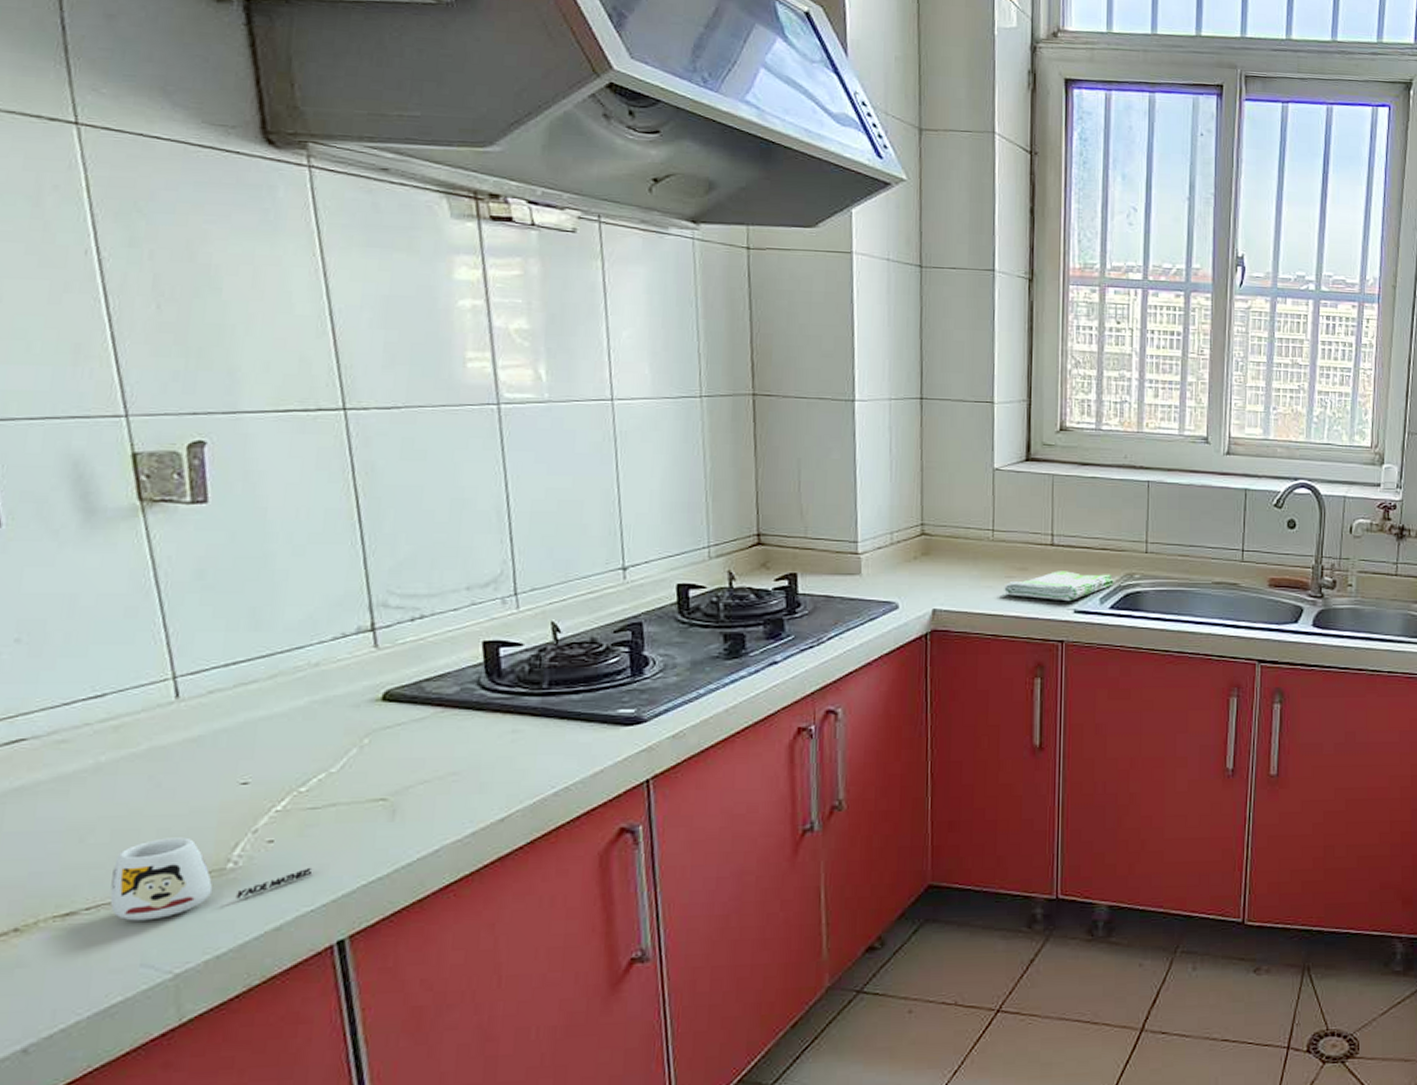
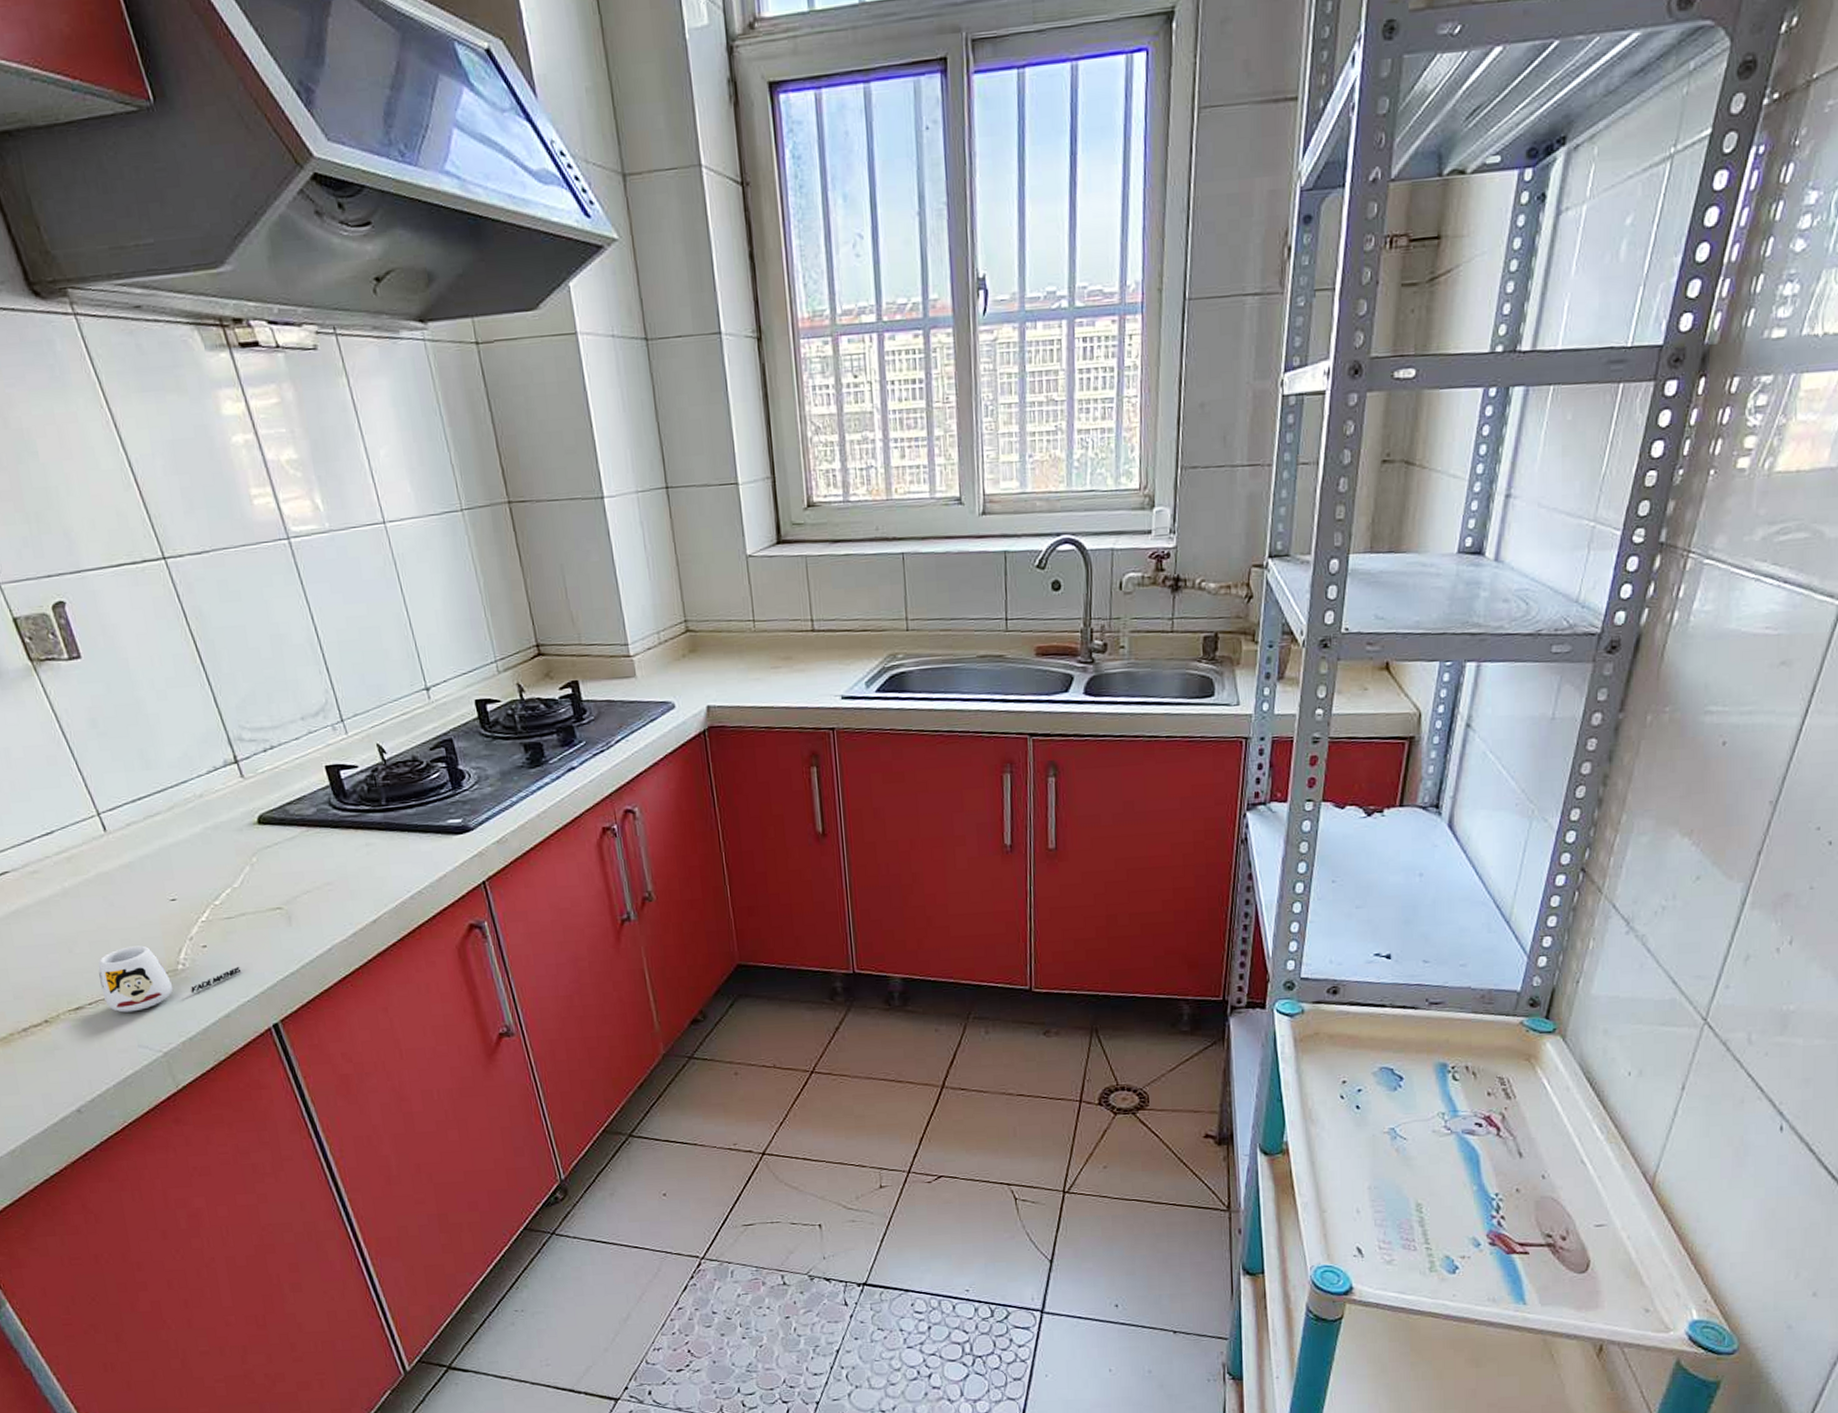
dish towel: present [1004,571,1114,602] -> none [771,656,878,688]

